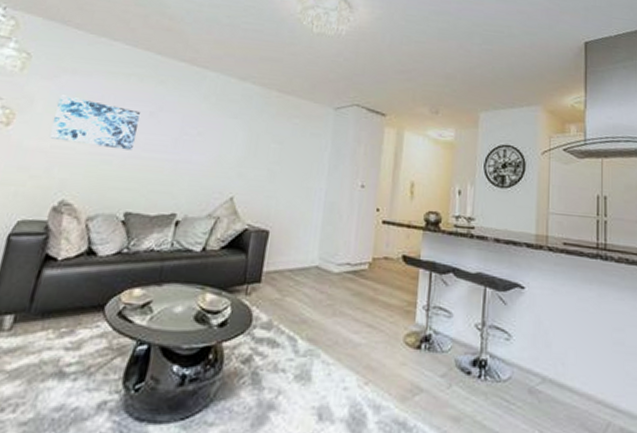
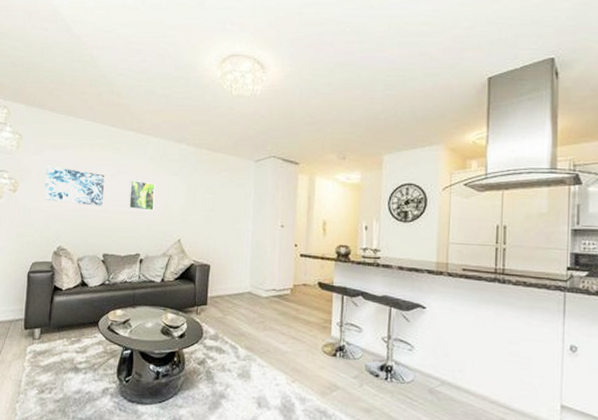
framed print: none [167,119,208,160] -> present [128,179,155,211]

